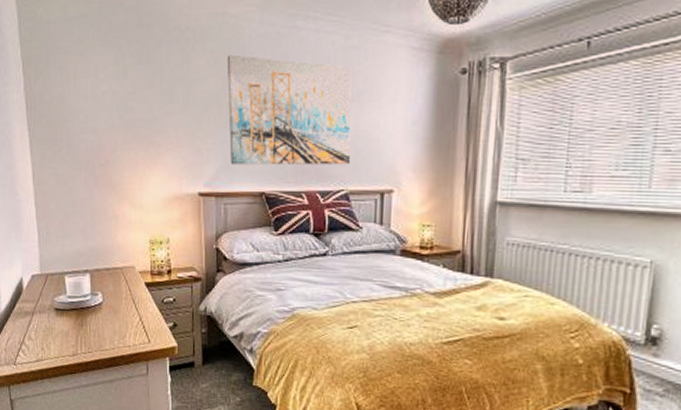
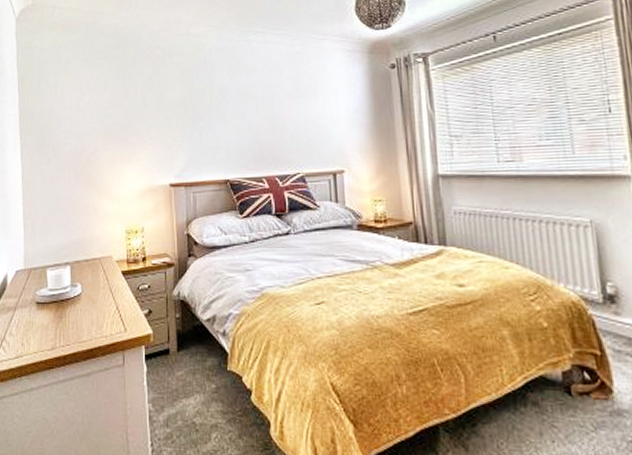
wall art: present [227,54,352,165] -> none [191,65,304,157]

